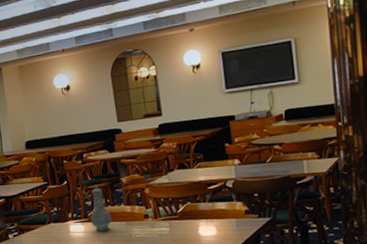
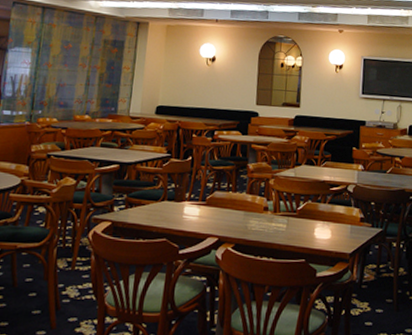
vase: present [91,187,112,232] -> none [208,168,231,219]

